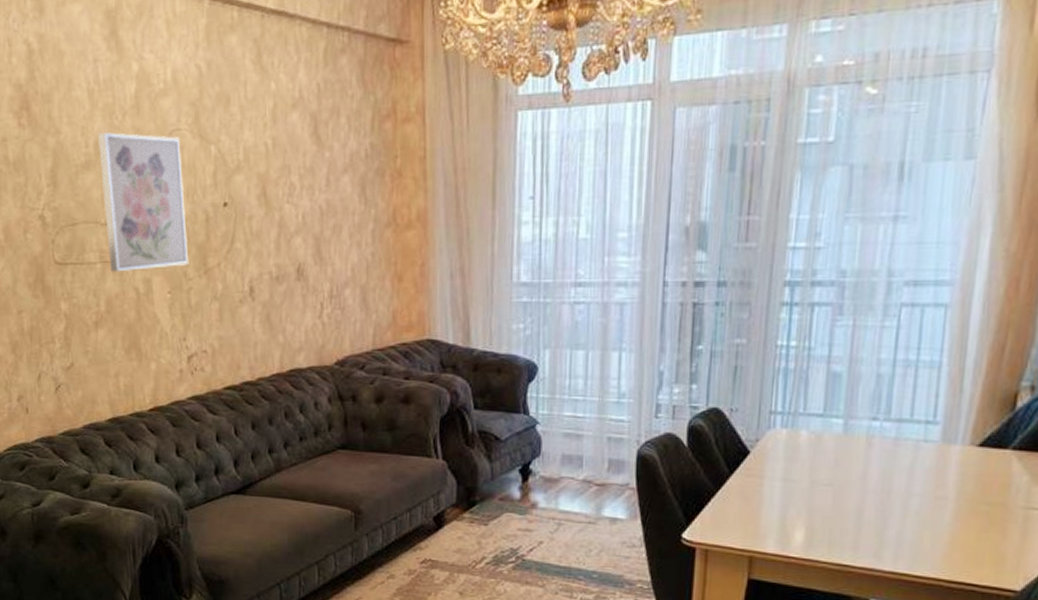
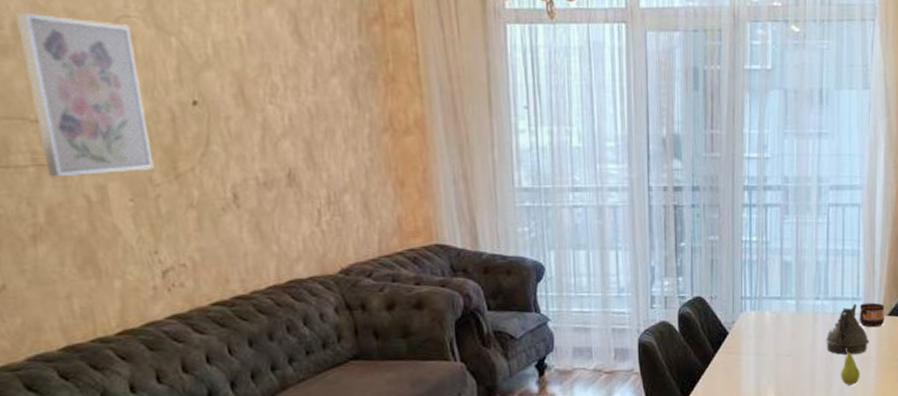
teapot: none [882,428,947,492] -> present [826,303,869,355]
fruit: none [899,483,930,530] -> present [840,348,860,386]
cup: none [933,428,975,460] -> present [859,302,885,328]

